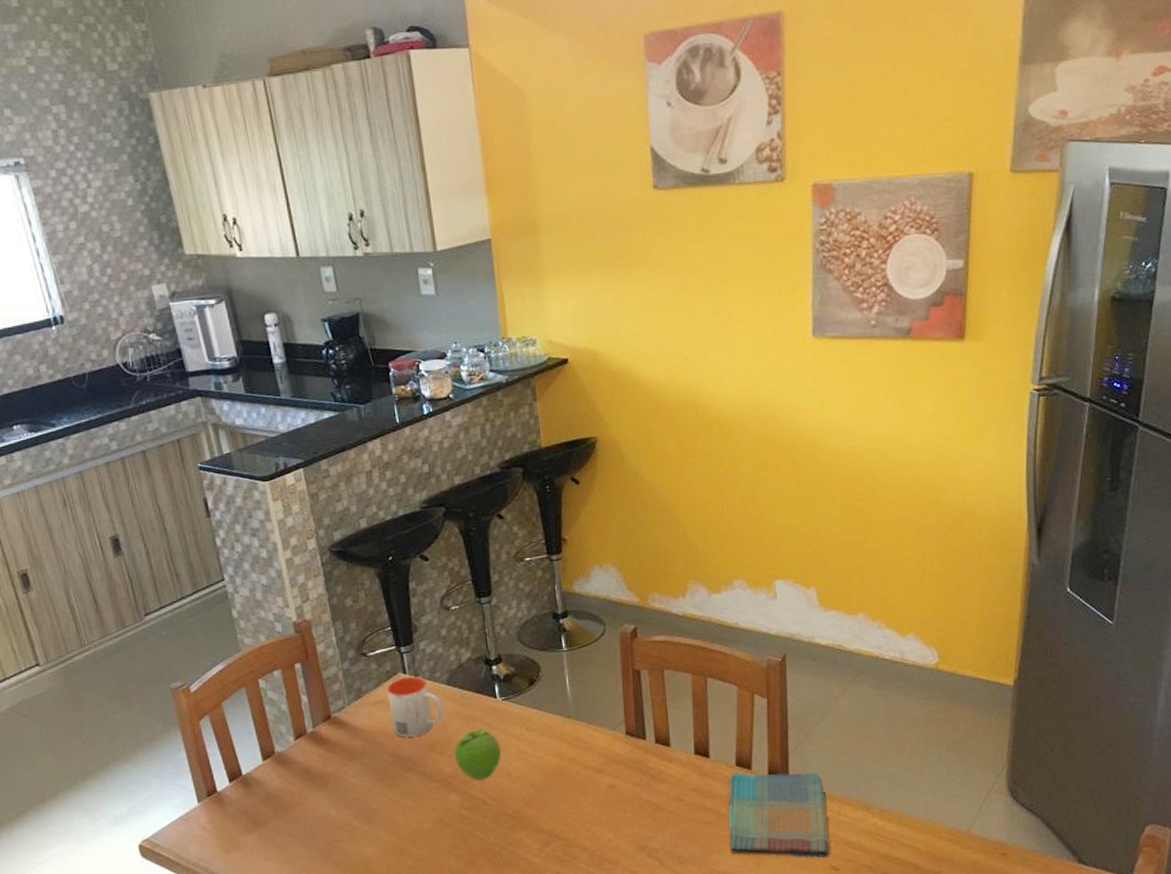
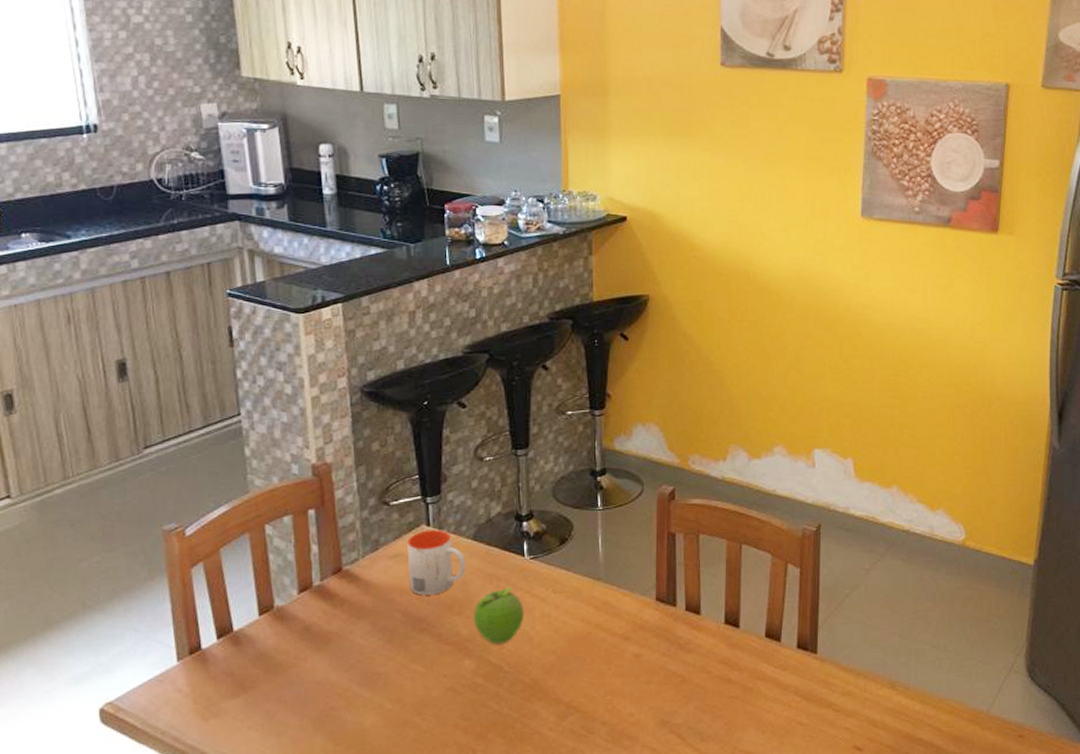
dish towel: present [728,772,829,858] -> none [754,644,853,738]

